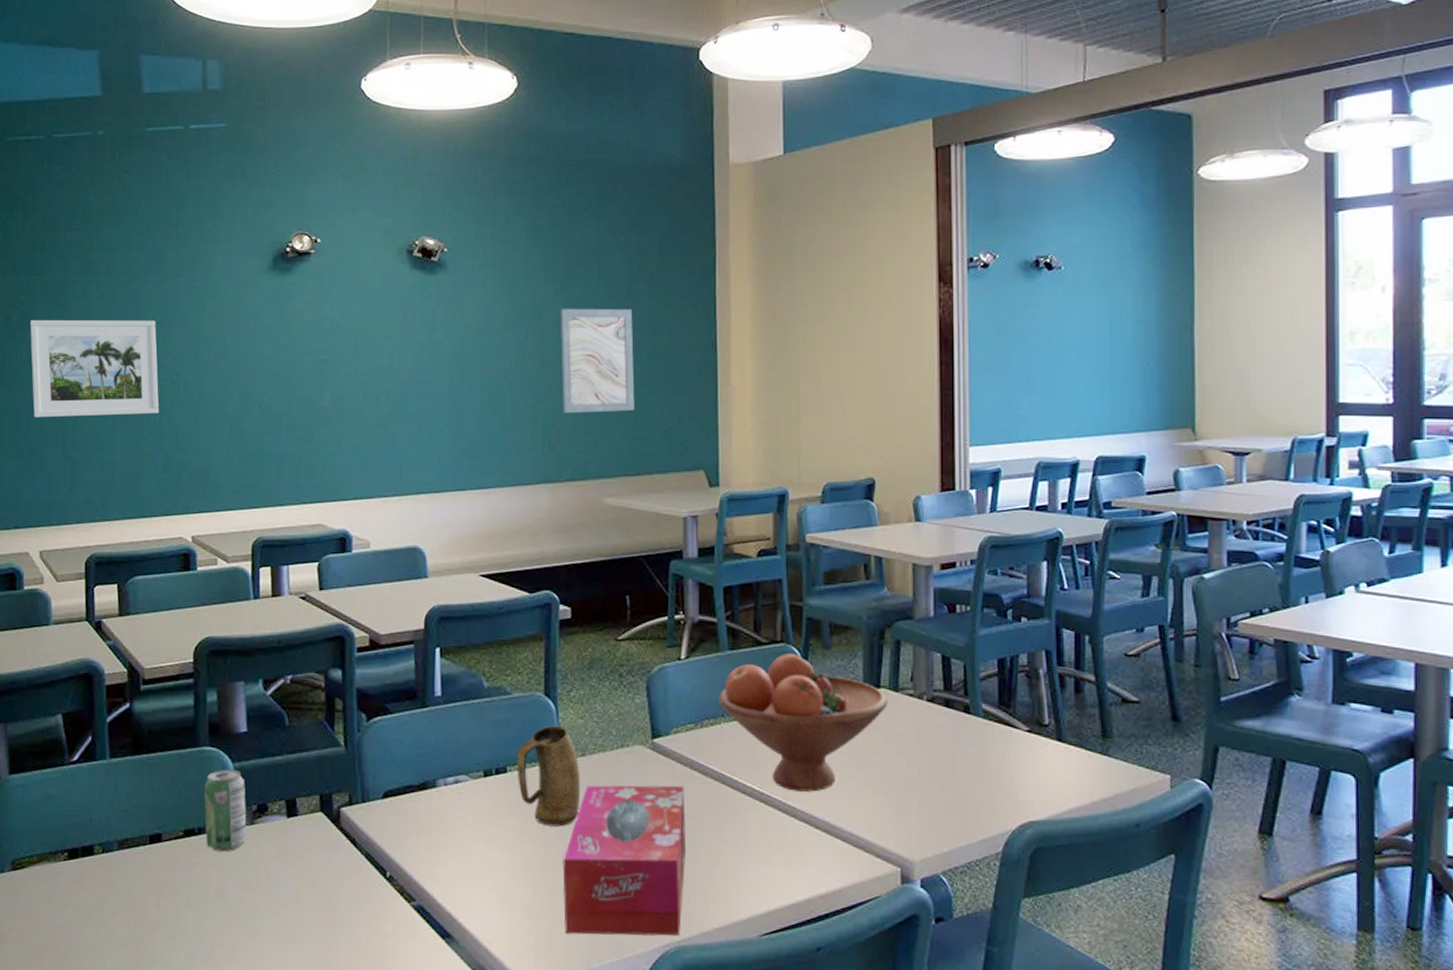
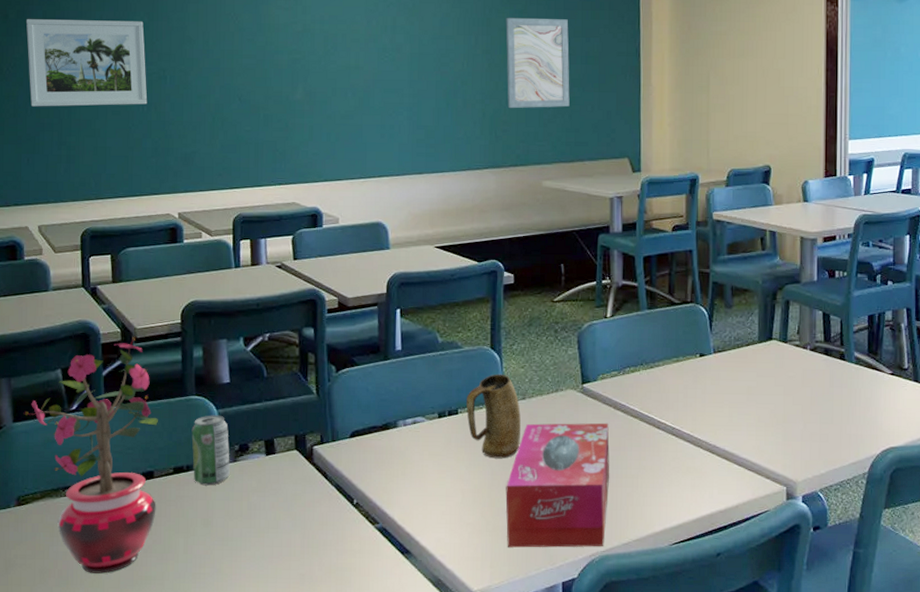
potted plant: none [20,676,167,952] -> present [23,335,158,574]
fruit bowl: present [718,653,888,792] -> none [637,312,779,426]

